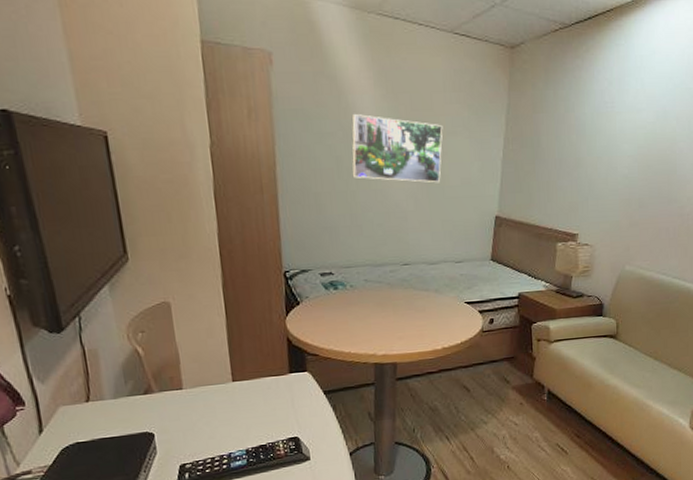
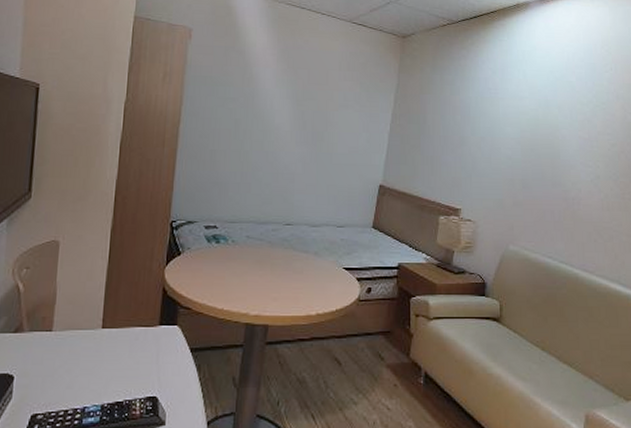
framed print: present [352,114,443,183] -> none [247,84,336,150]

